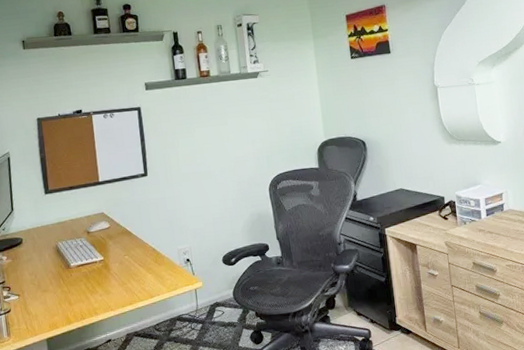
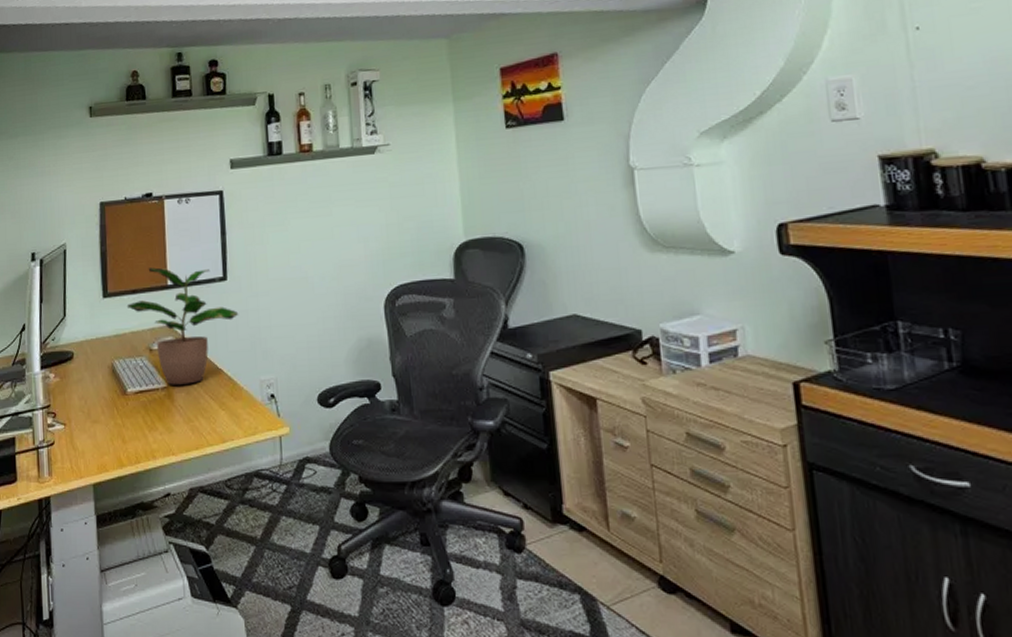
potted plant: none [65,168,159,258] -> present [126,267,239,385]

